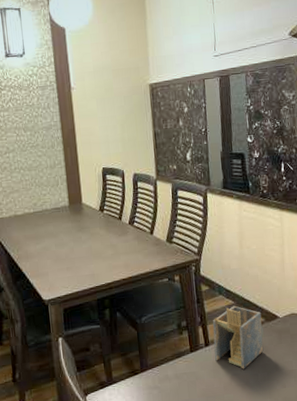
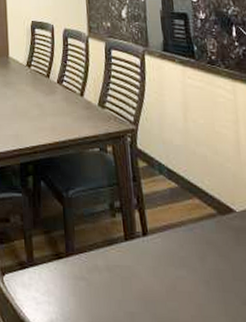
napkin holder: present [212,305,263,369] -> none [151,189,215,272]

